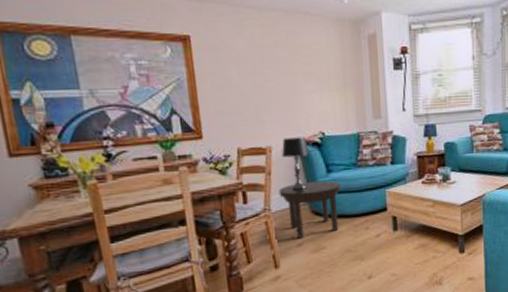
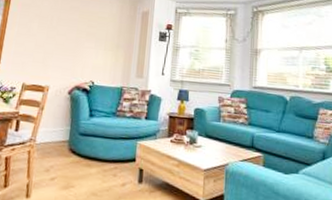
side table: present [278,180,342,239] -> none [45,121,100,173]
table lamp: present [282,137,309,190] -> none [56,81,79,128]

